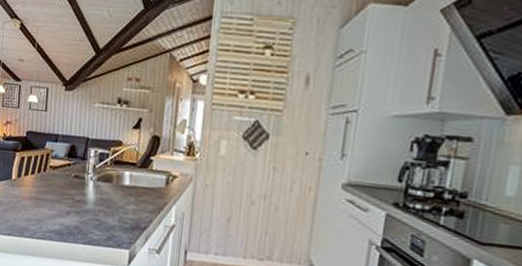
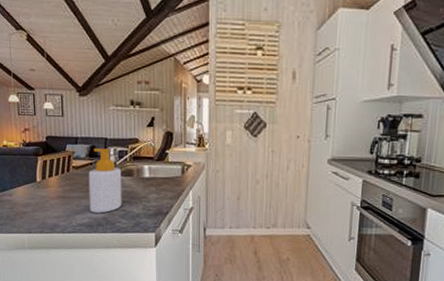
soap bottle: none [62,148,100,221] -> present [88,148,122,213]

